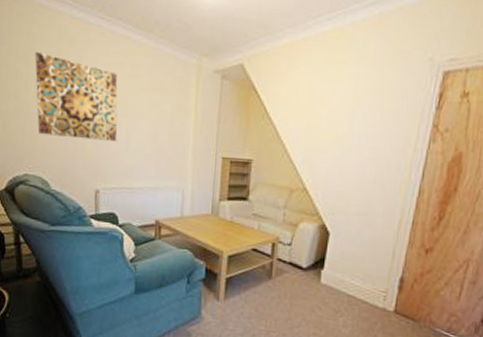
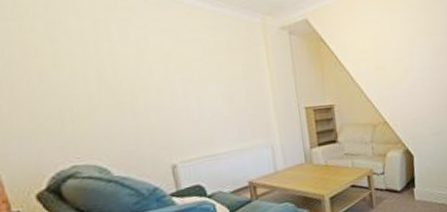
wall art: present [35,51,118,141] -> none [60,24,188,118]

